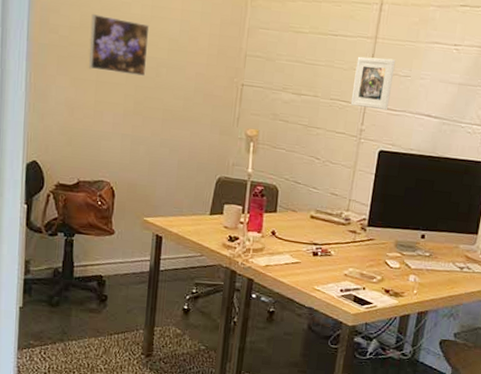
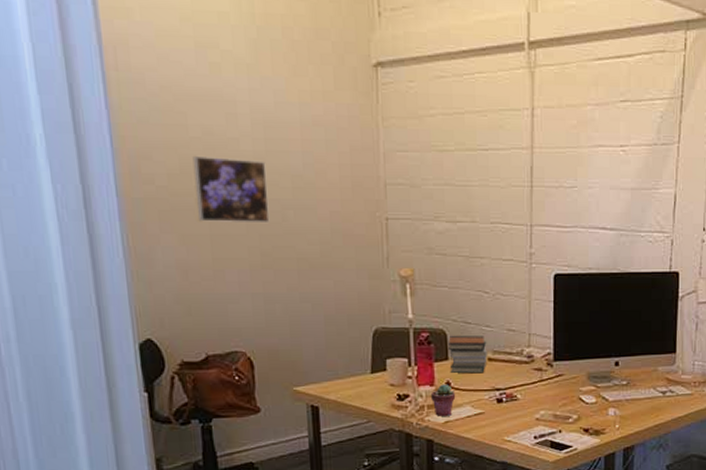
potted succulent: none [257,232,279,261] -> present [431,384,456,416]
book stack: none [277,192,312,228] -> present [447,336,487,374]
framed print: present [350,56,396,111] -> none [514,169,558,229]

